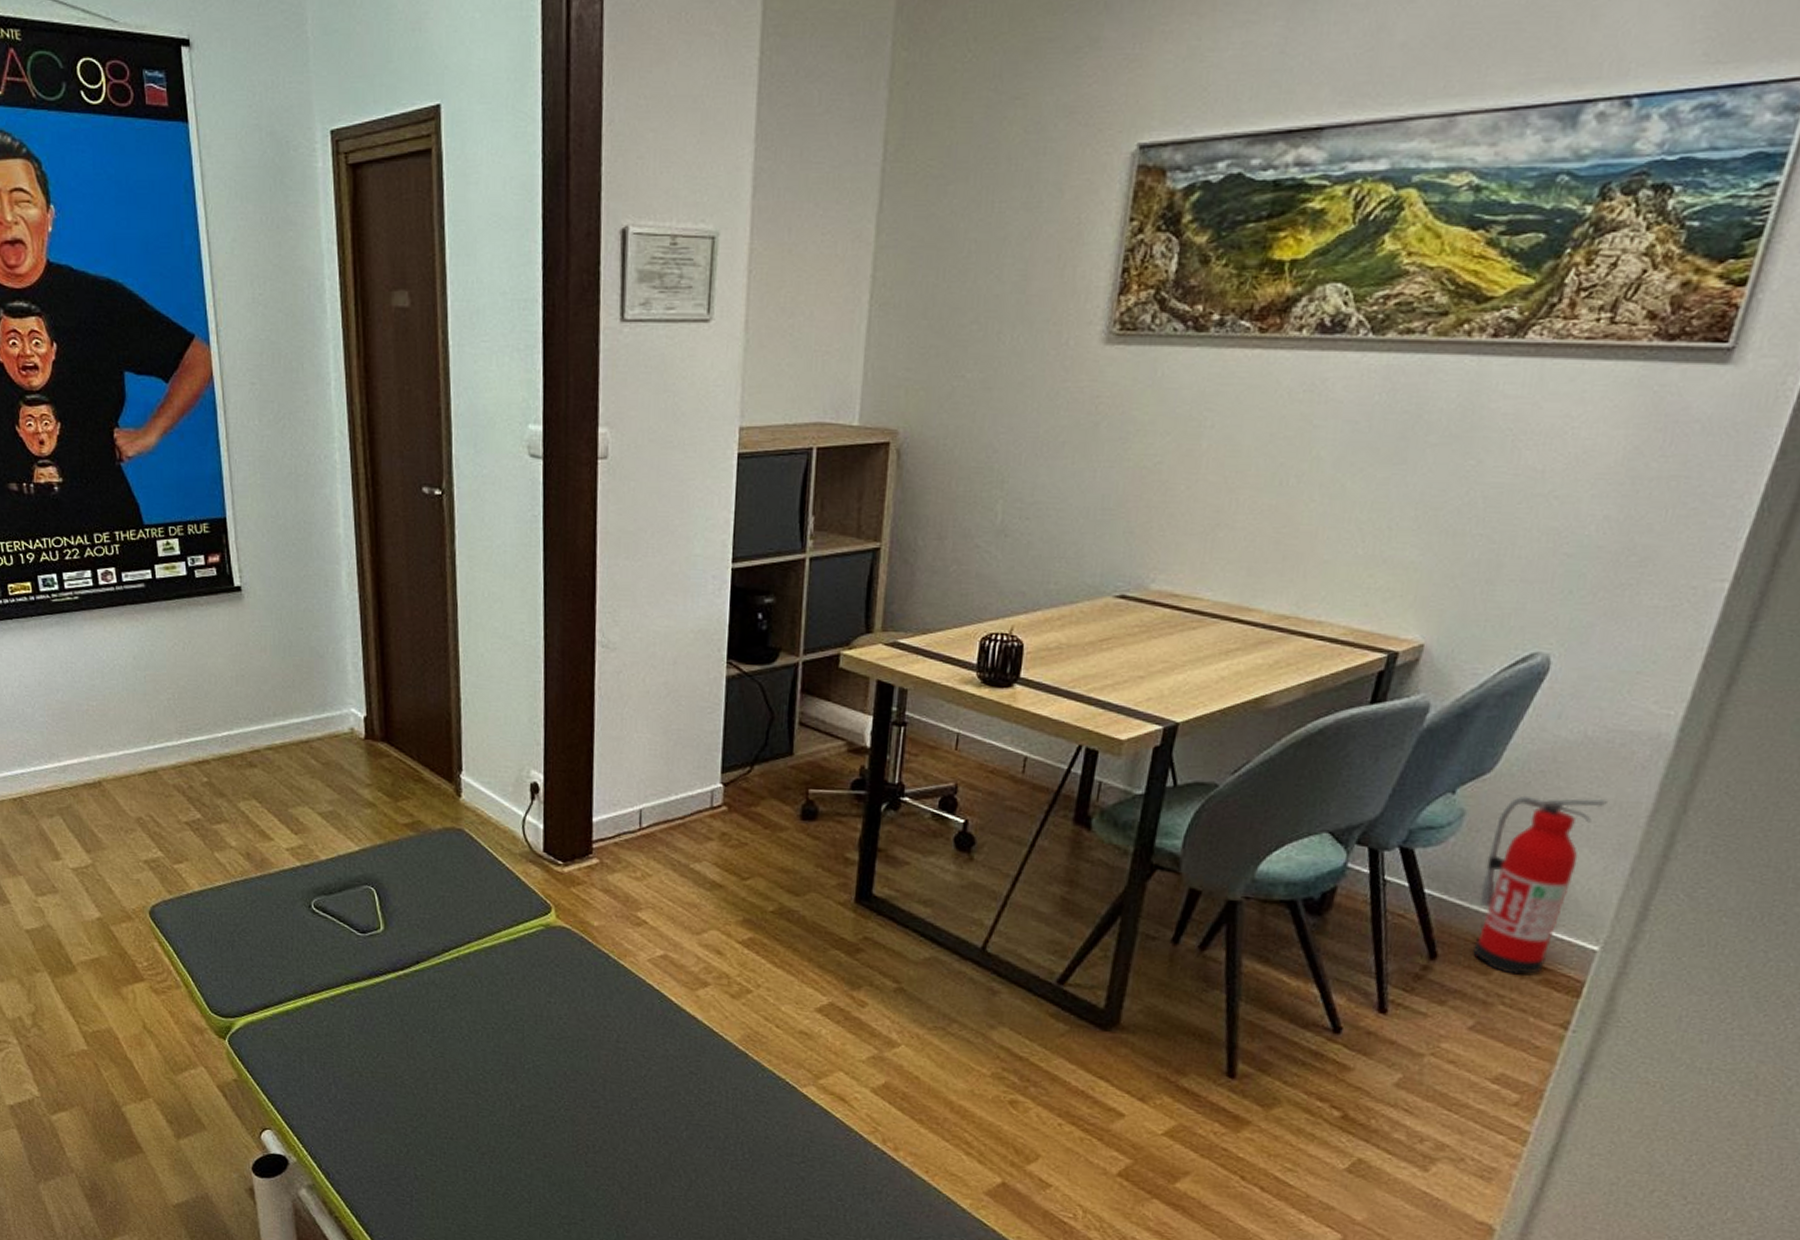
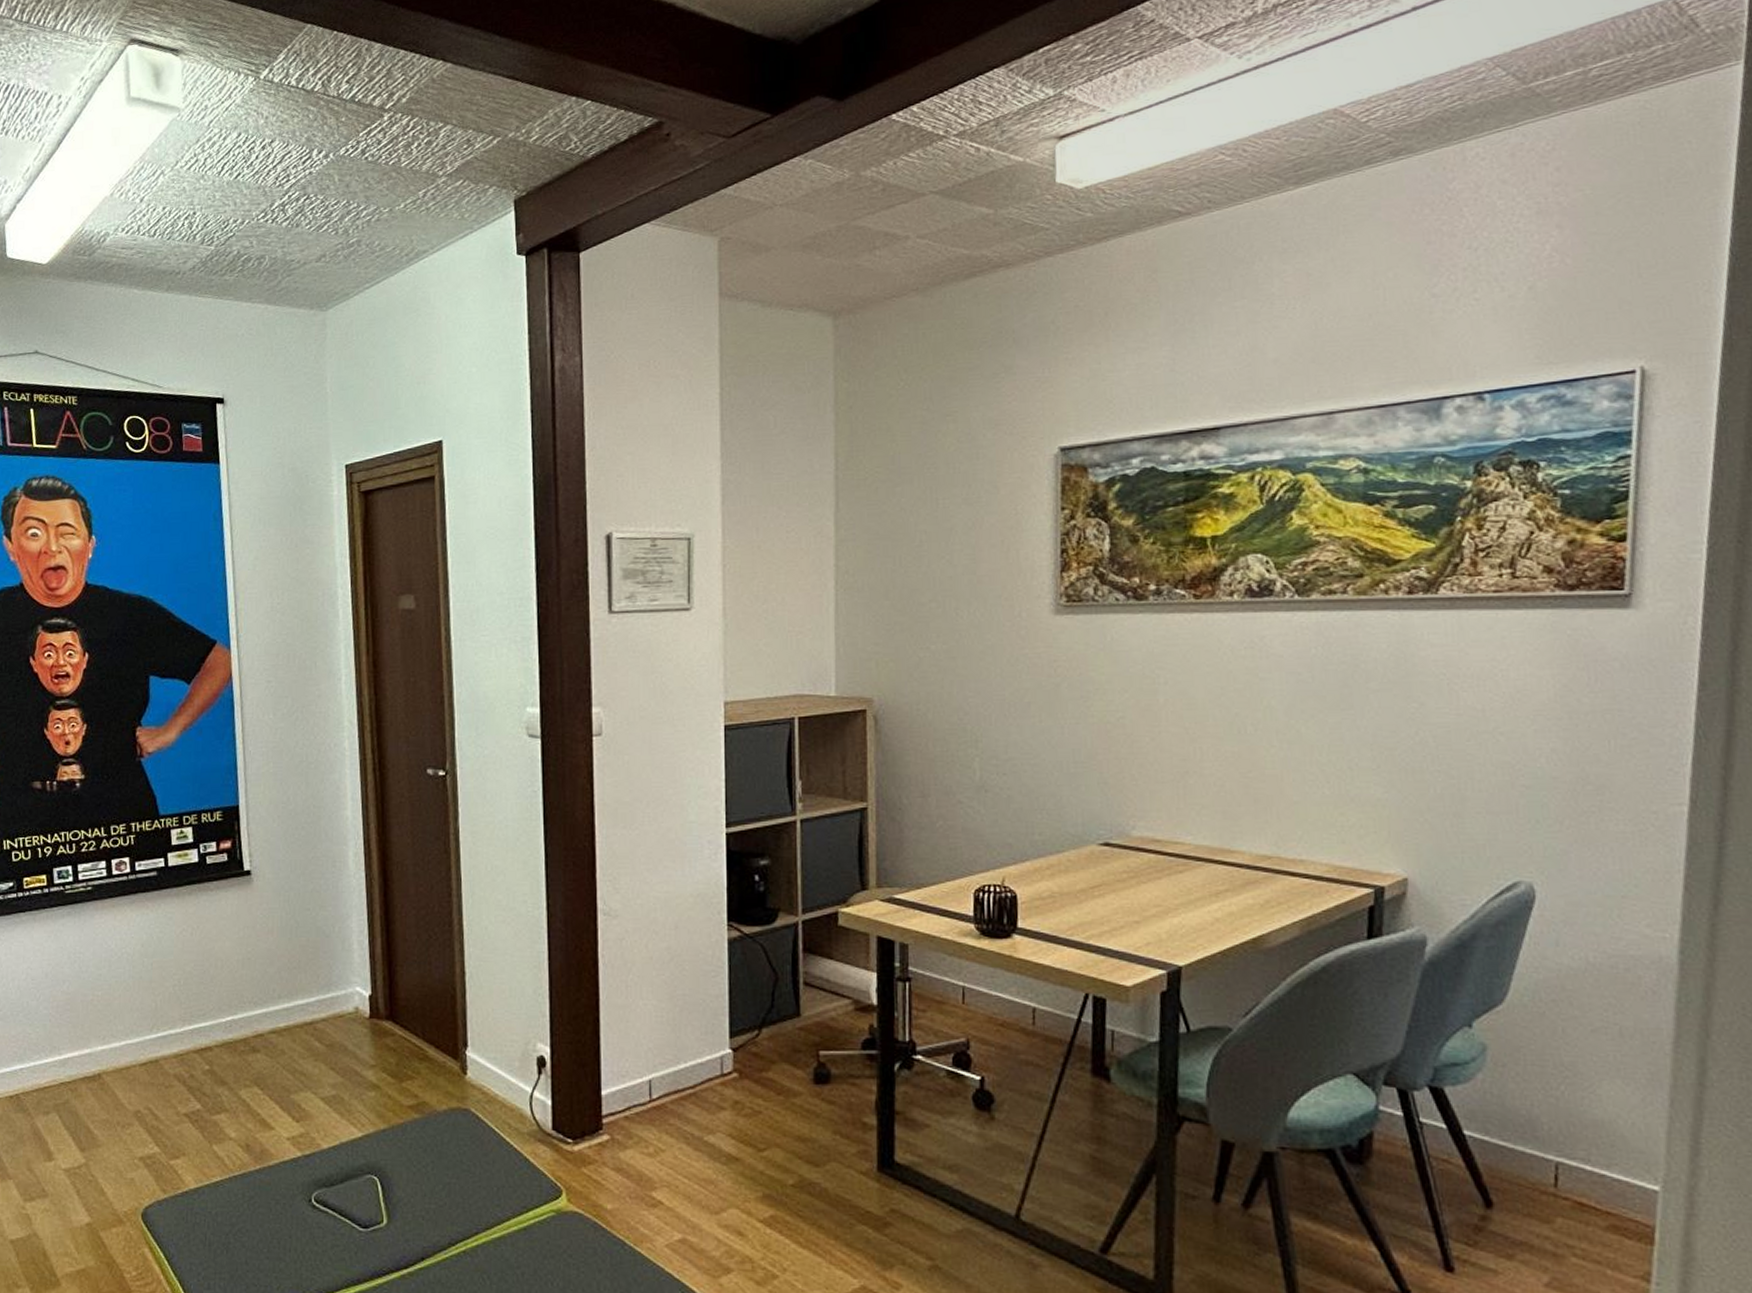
fire extinguisher: present [1473,795,1607,975] -> none [1520,1026,1627,1221]

